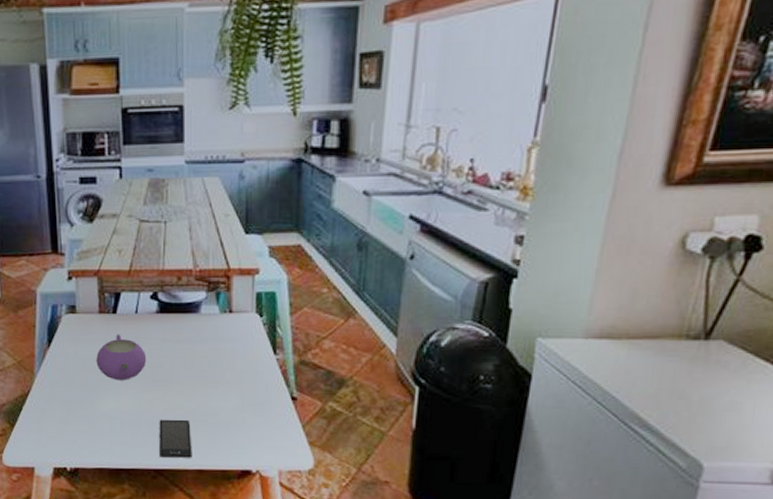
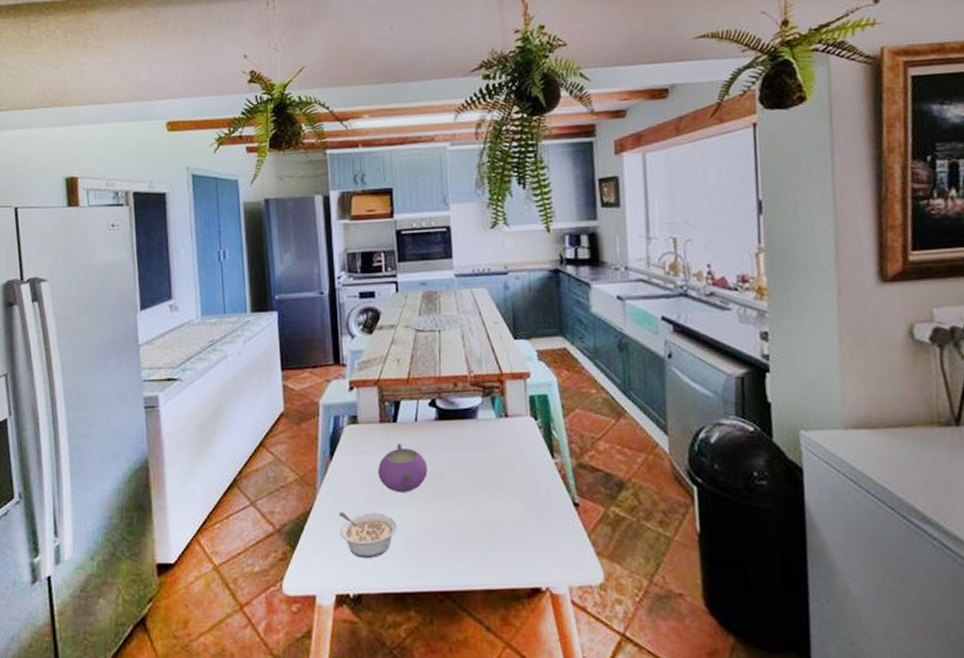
legume: none [56,395,114,437] -> present [338,511,397,558]
smartphone: present [159,419,192,458] -> none [443,533,479,577]

